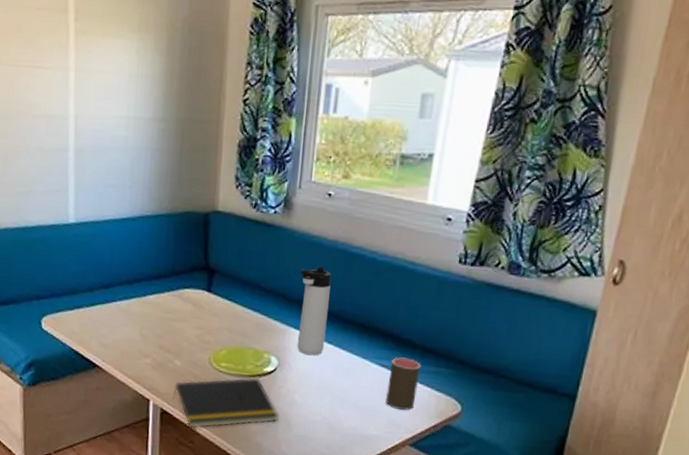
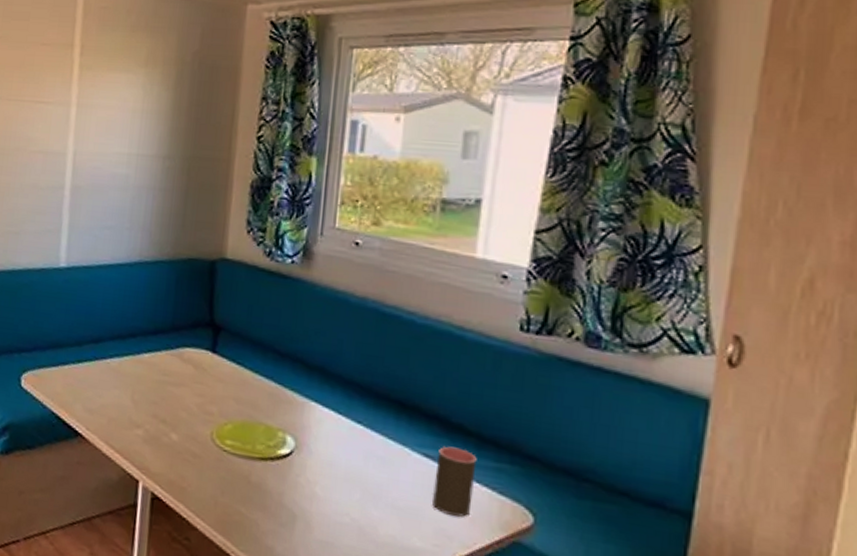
notepad: present [172,377,279,429] -> none [166,460,295,522]
thermos bottle: present [297,266,332,356] -> none [318,328,361,438]

